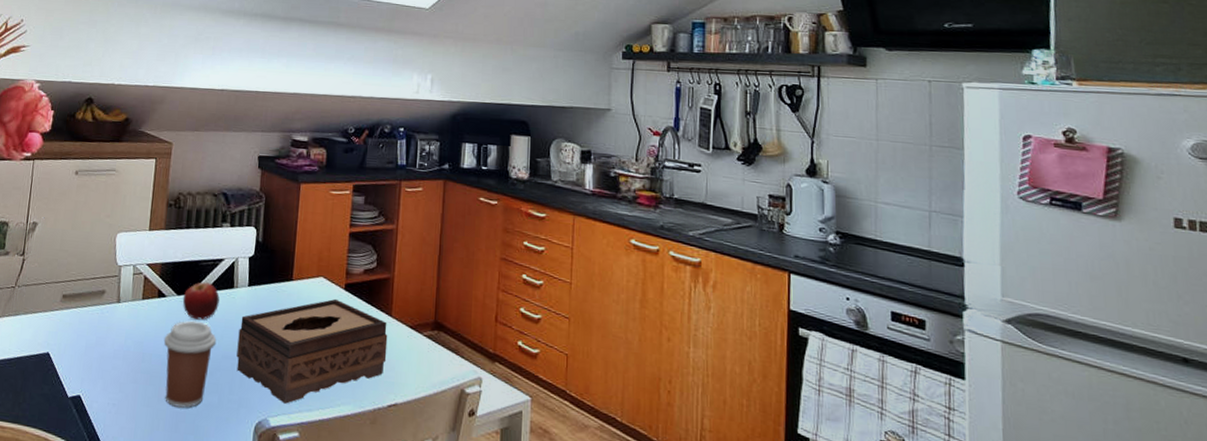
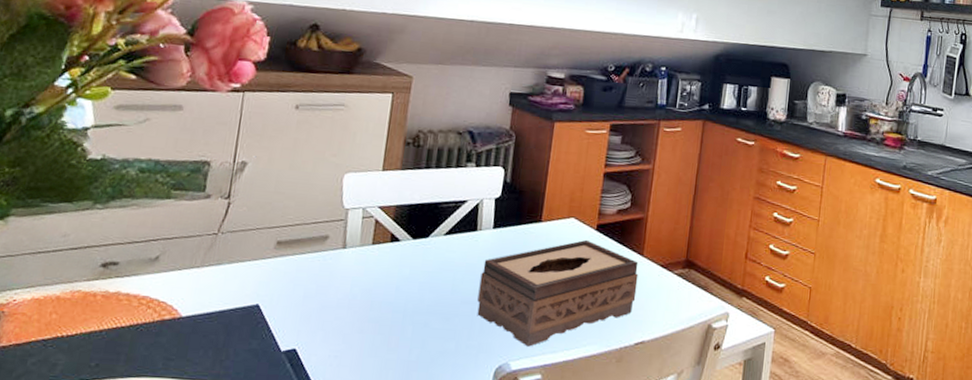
coffee cup: present [163,320,217,408] -> none [395,265,456,356]
fruit: present [182,282,220,320] -> none [419,225,461,265]

